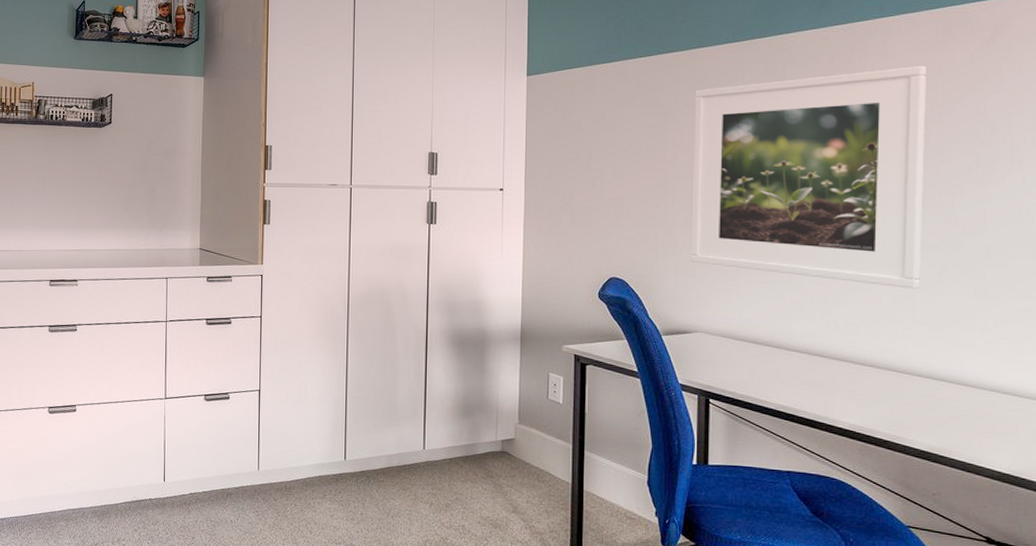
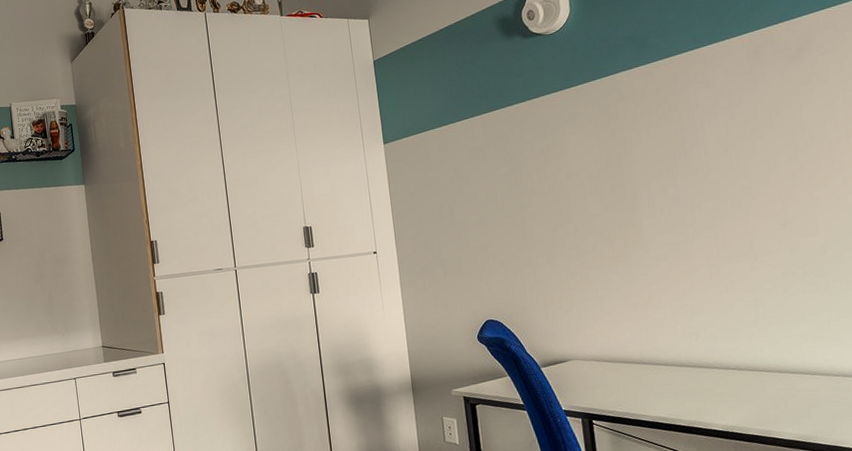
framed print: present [690,65,927,289] -> none [539,87,767,296]

